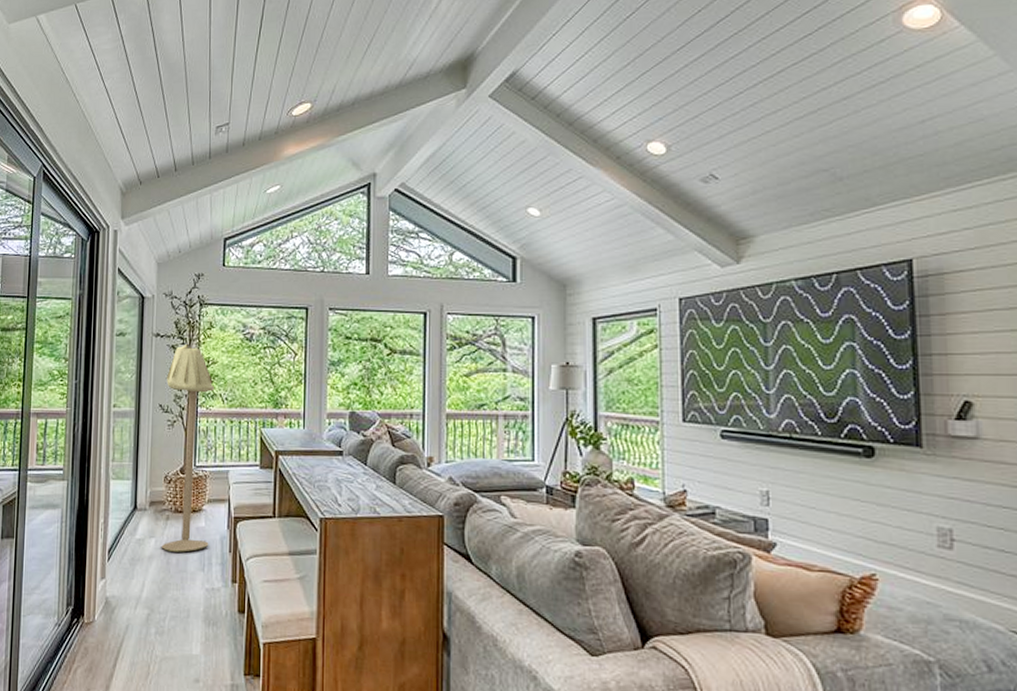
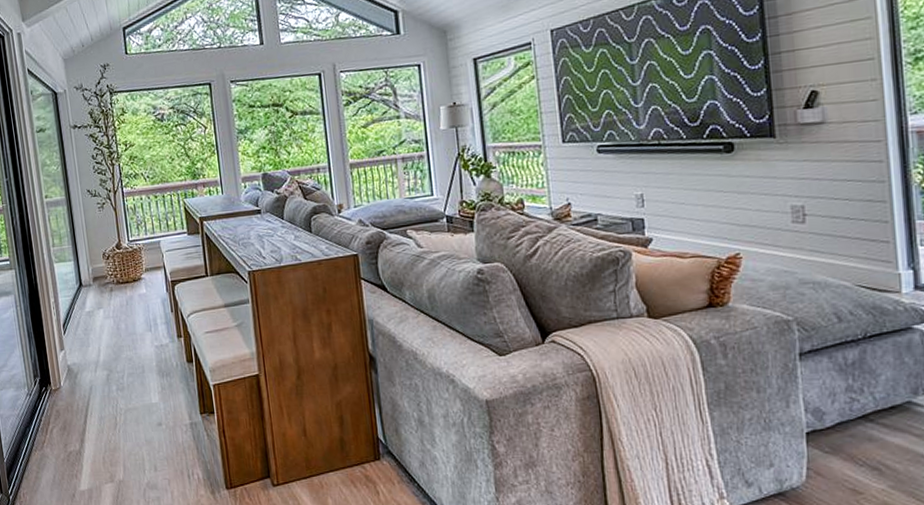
floor lamp: present [161,345,215,552] -> none [90,132,152,319]

